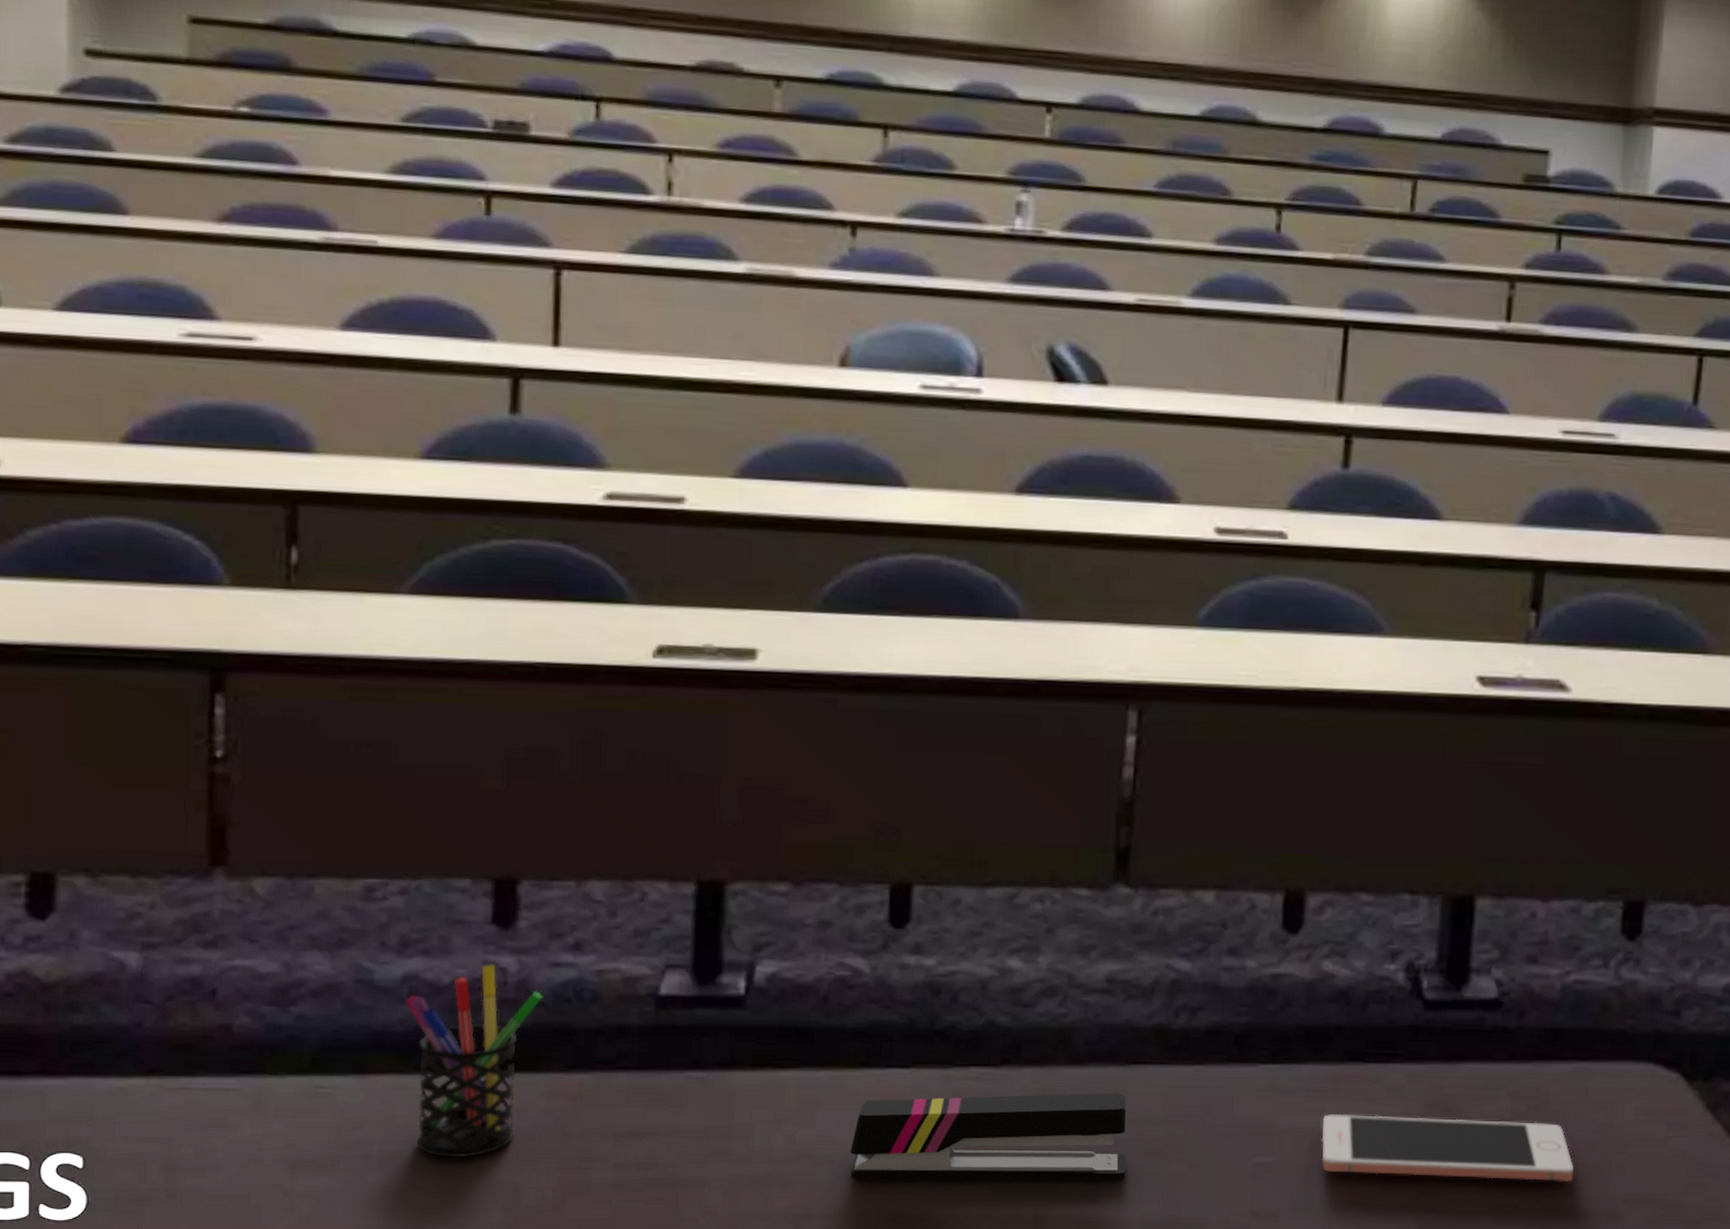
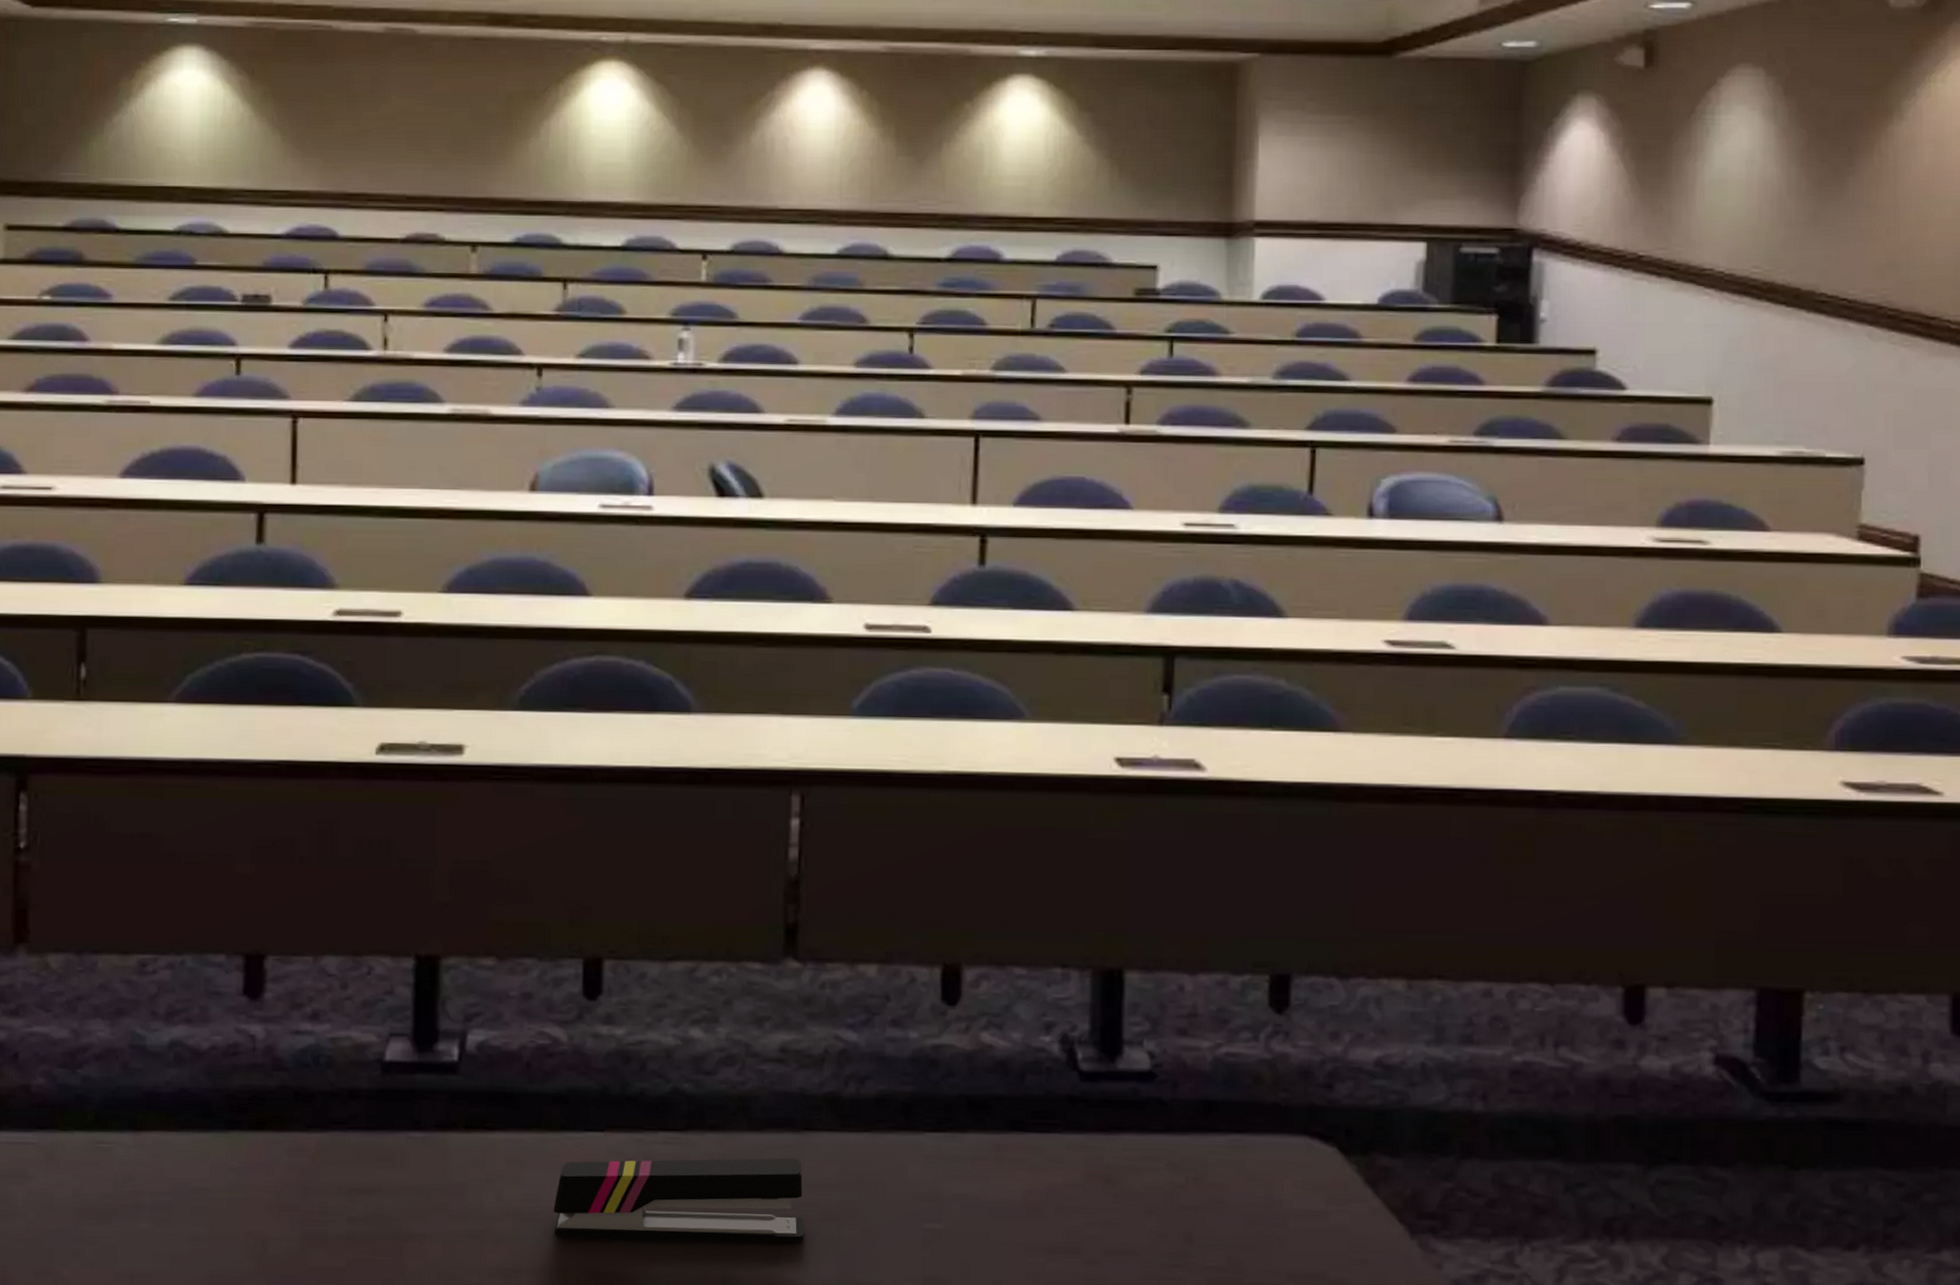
pen holder: present [406,963,543,1158] -> none [172,1031,286,1210]
cell phone: present [1321,1114,1574,1182] -> none [987,1183,1235,1256]

